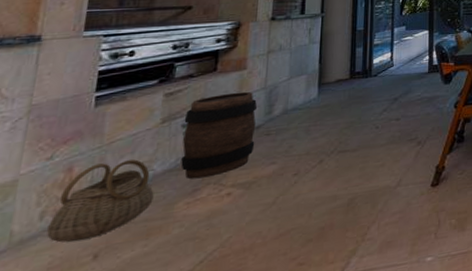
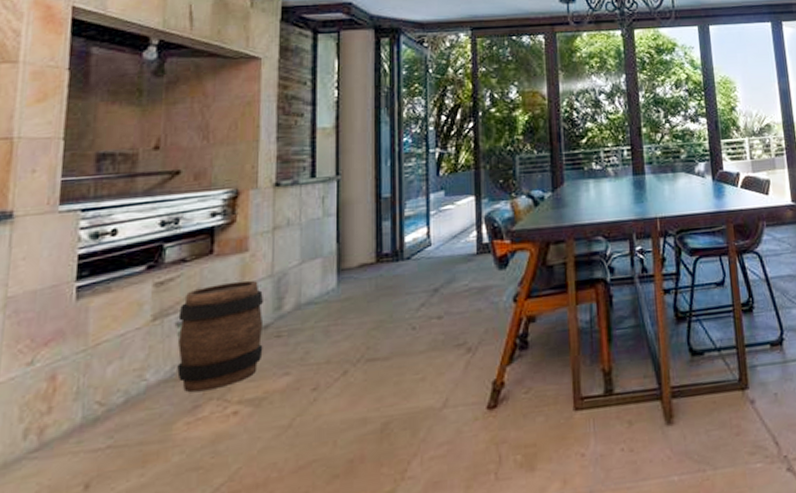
basket: present [47,159,154,243] -> none [32,366,149,468]

